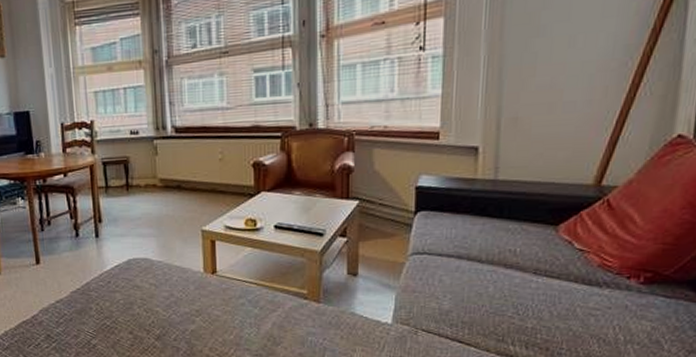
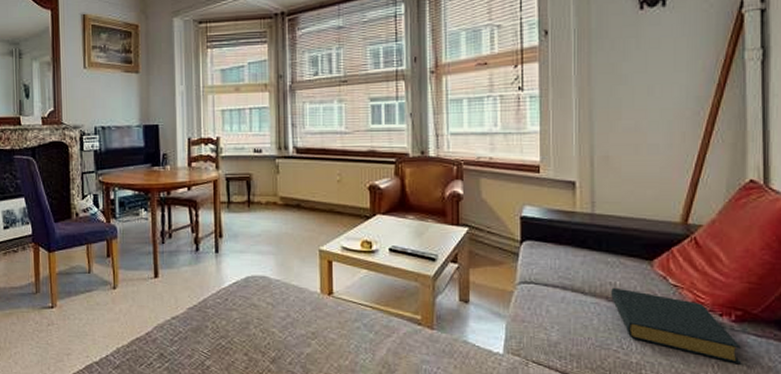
hardback book: none [510,254,647,326] -> present [611,287,742,365]

